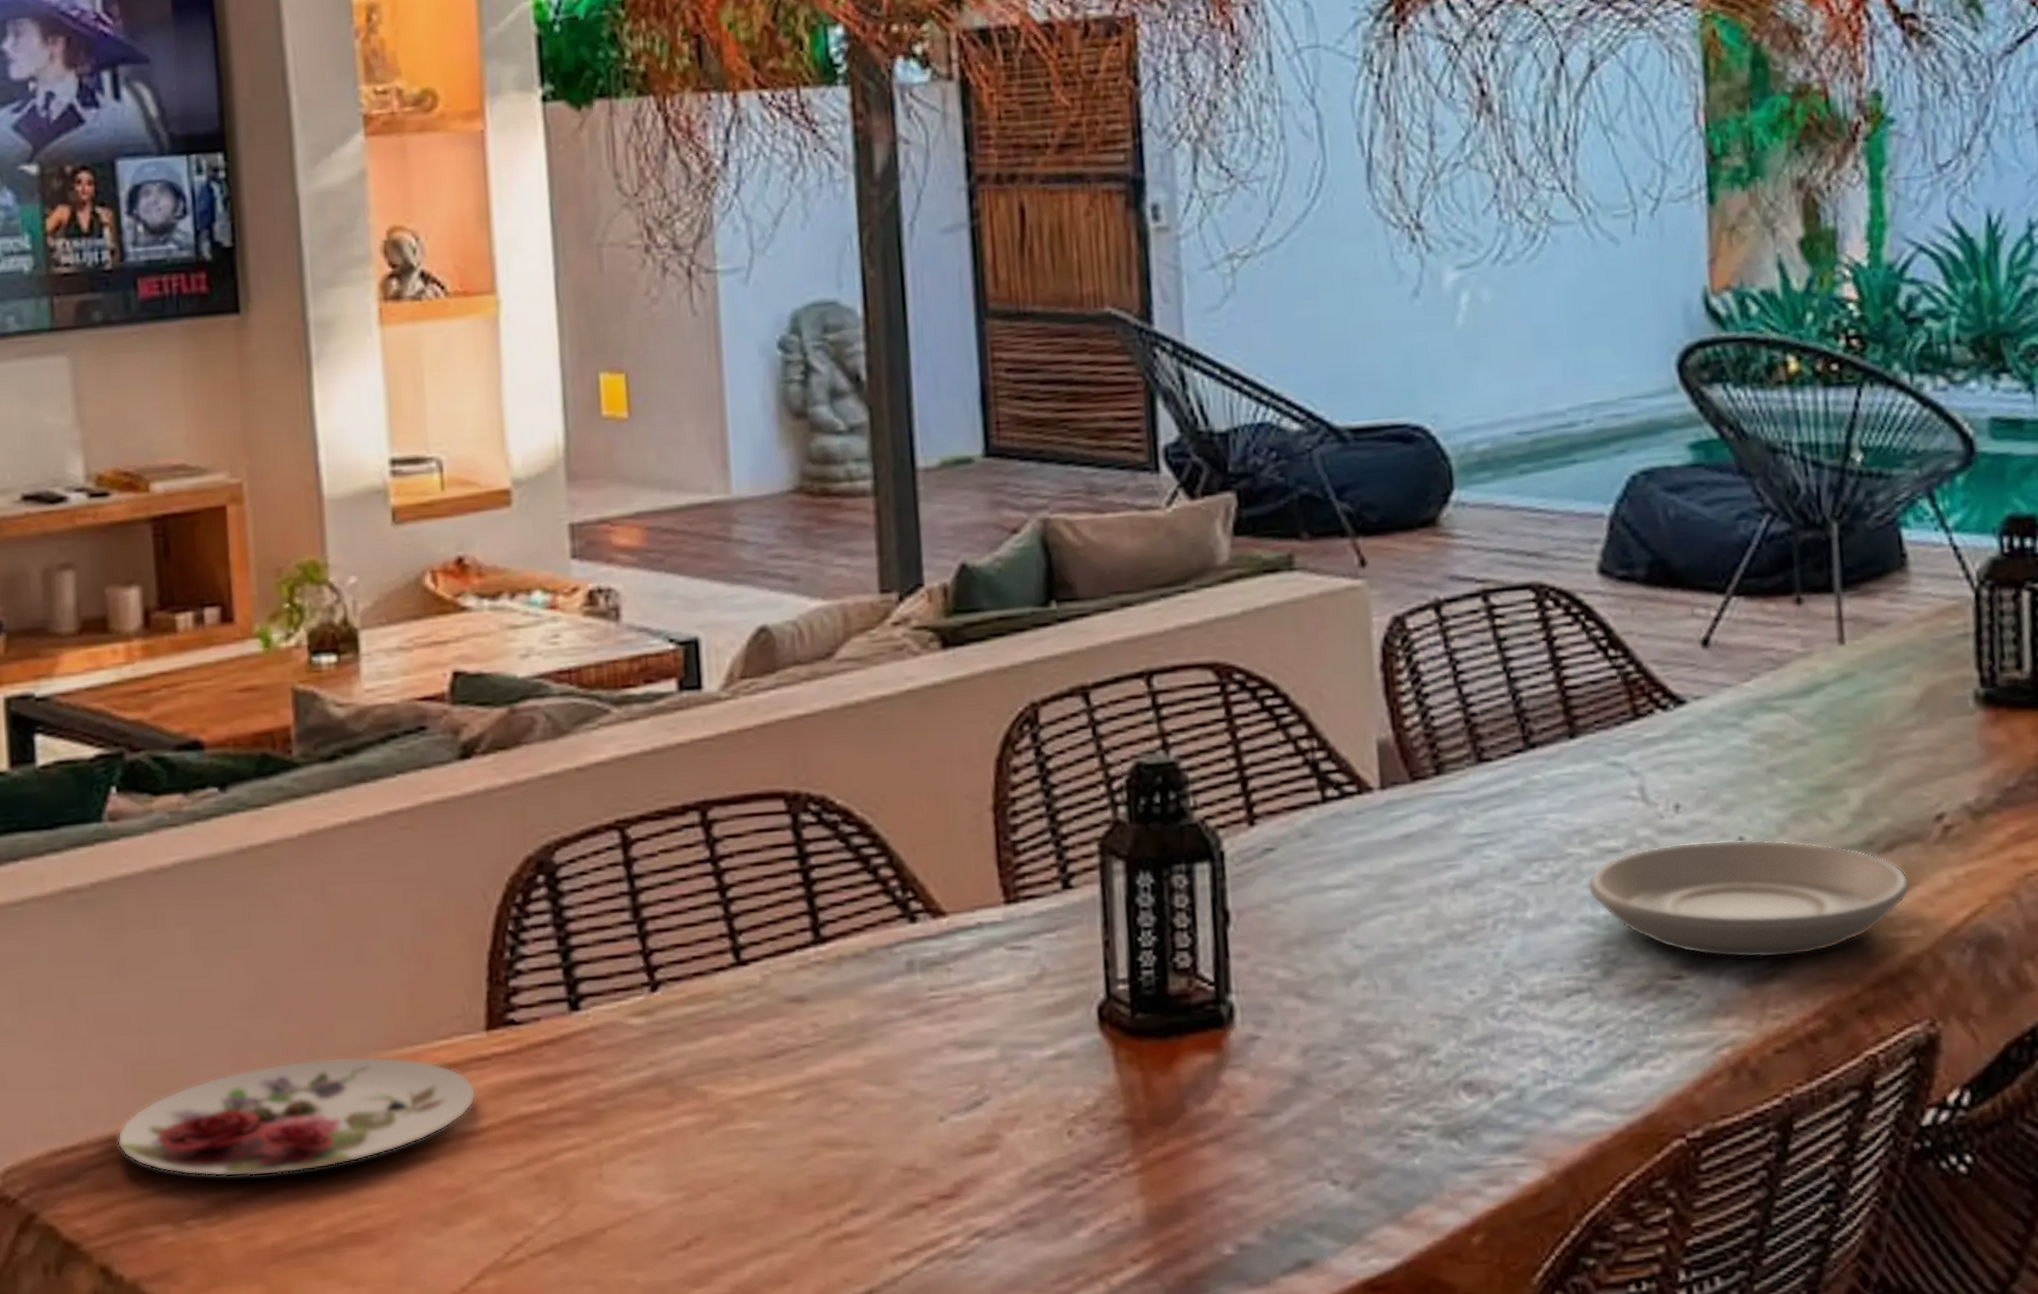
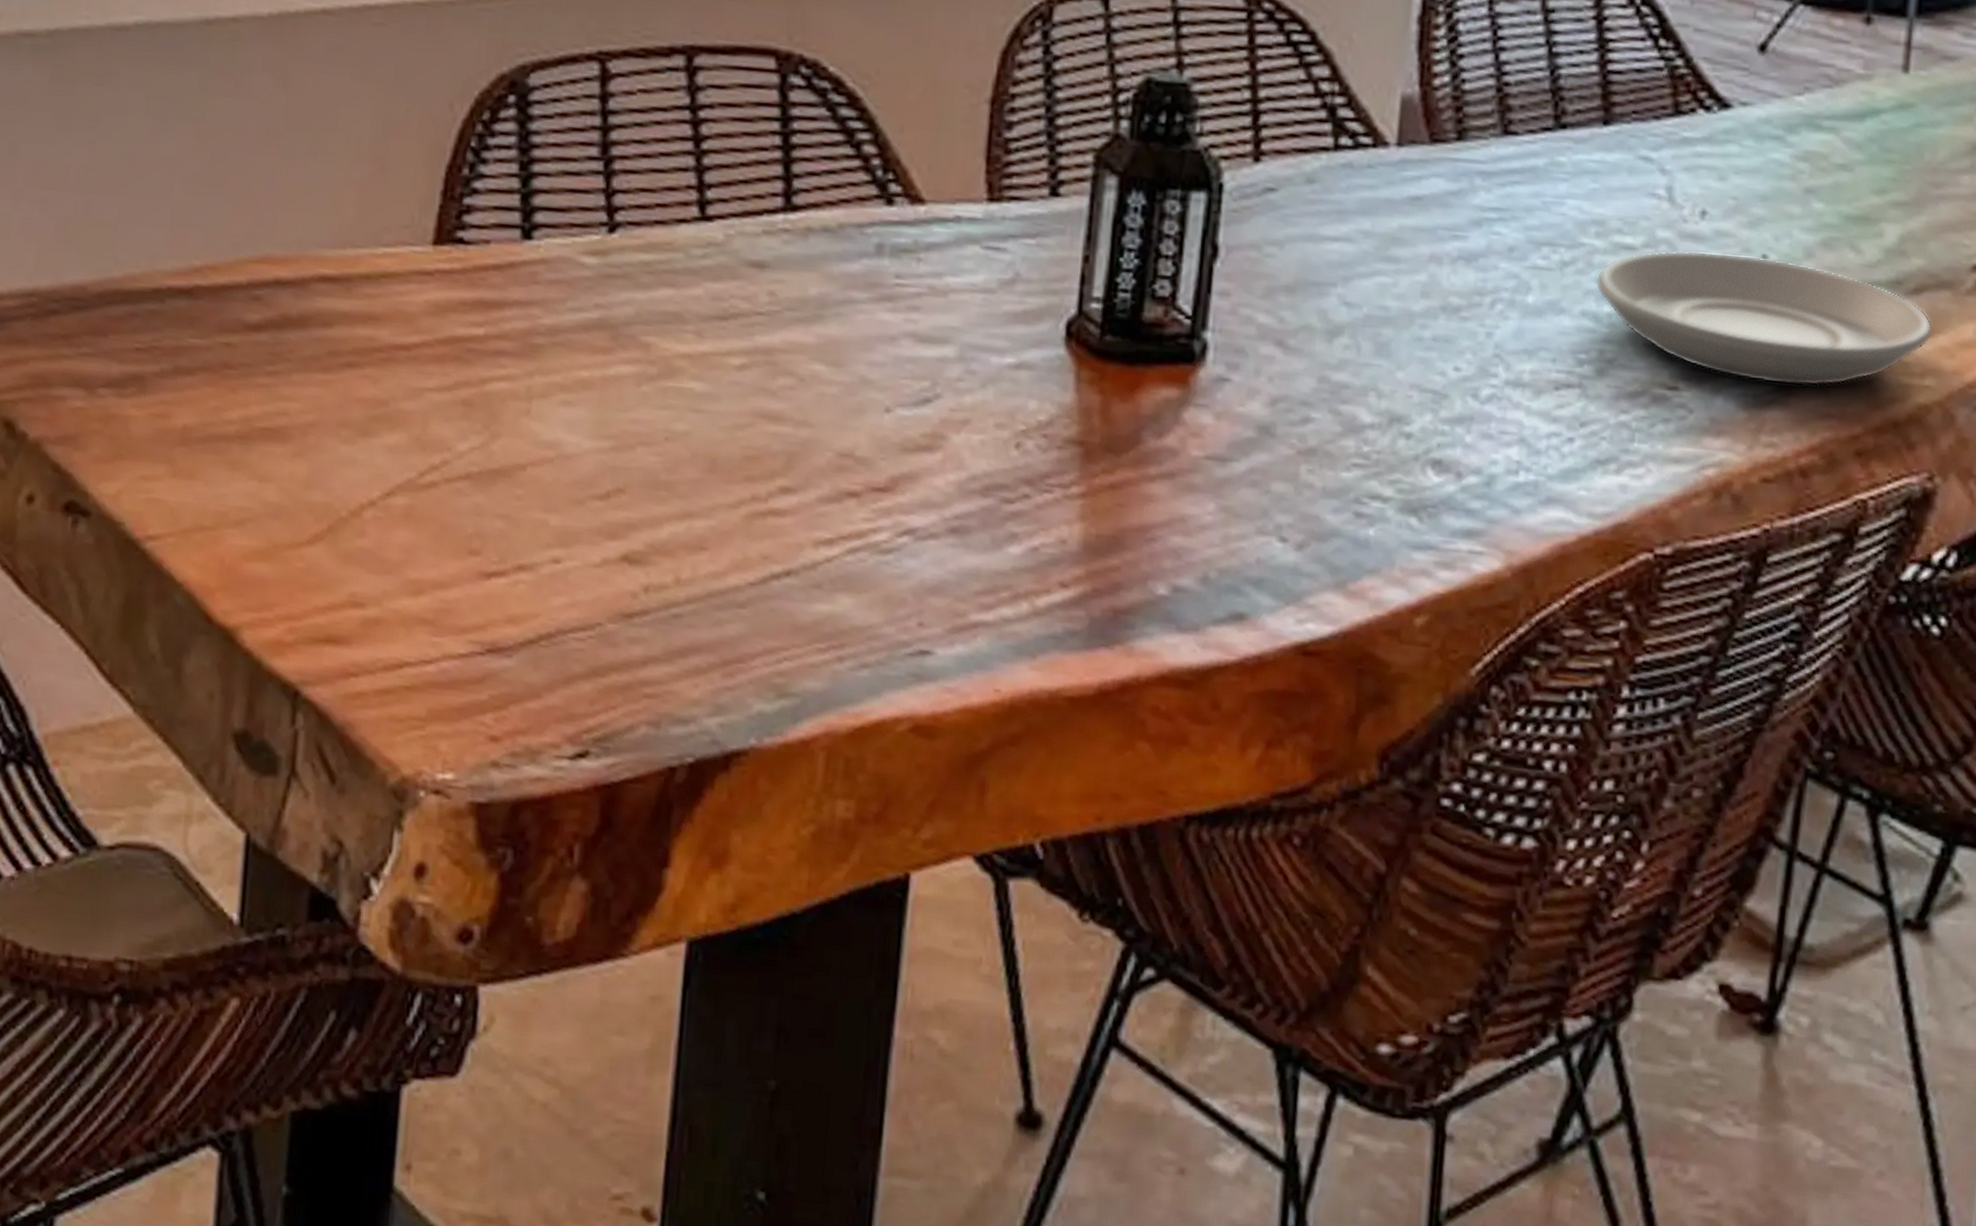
plate: present [117,1056,477,1177] -> none [39,244,414,358]

